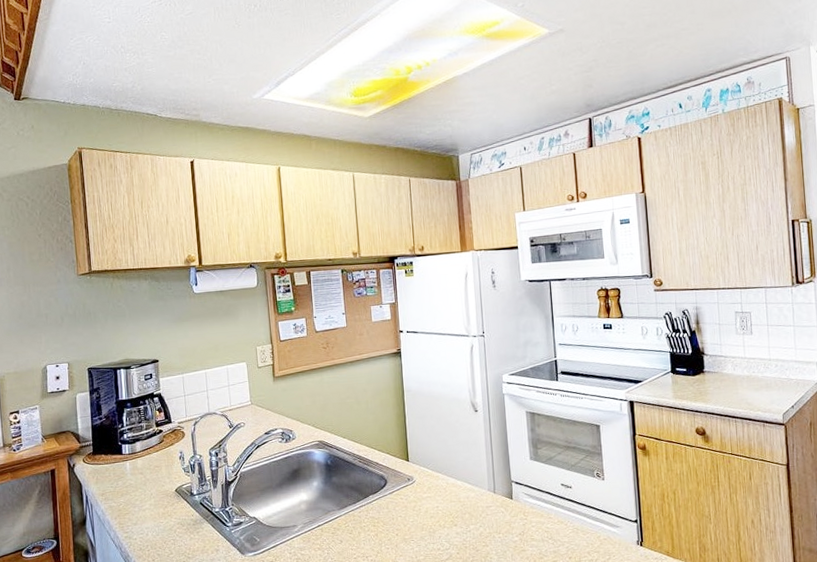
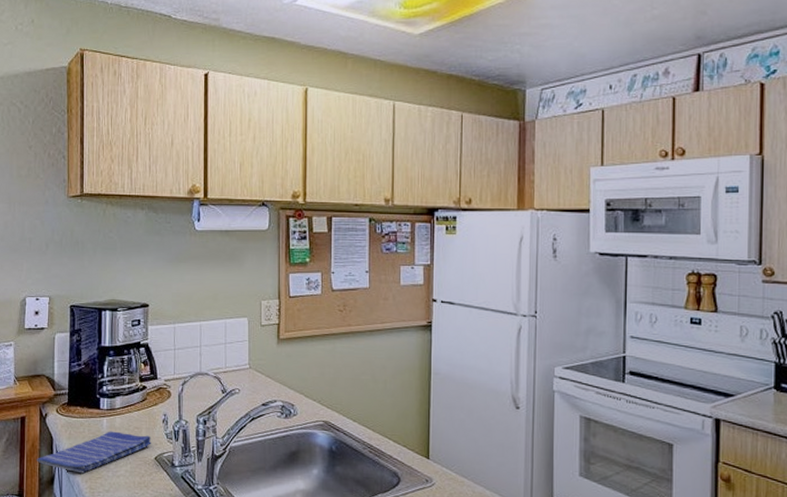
dish towel: none [68,472,171,512] -> present [36,431,152,474]

